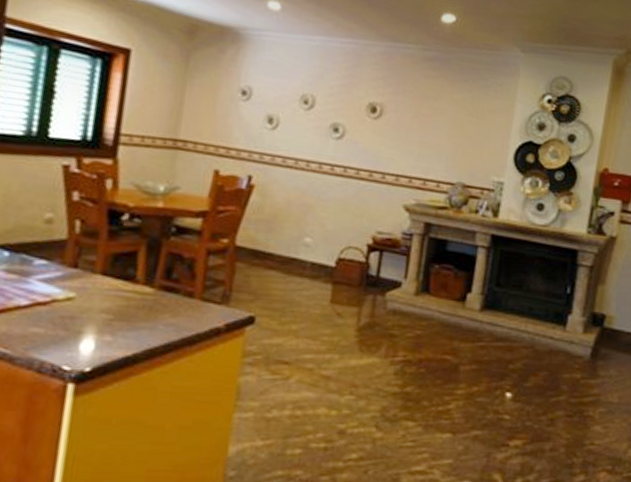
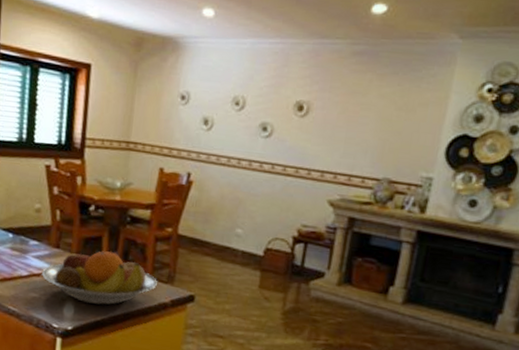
fruit bowl: none [50,267,209,336] -> present [42,248,157,305]

